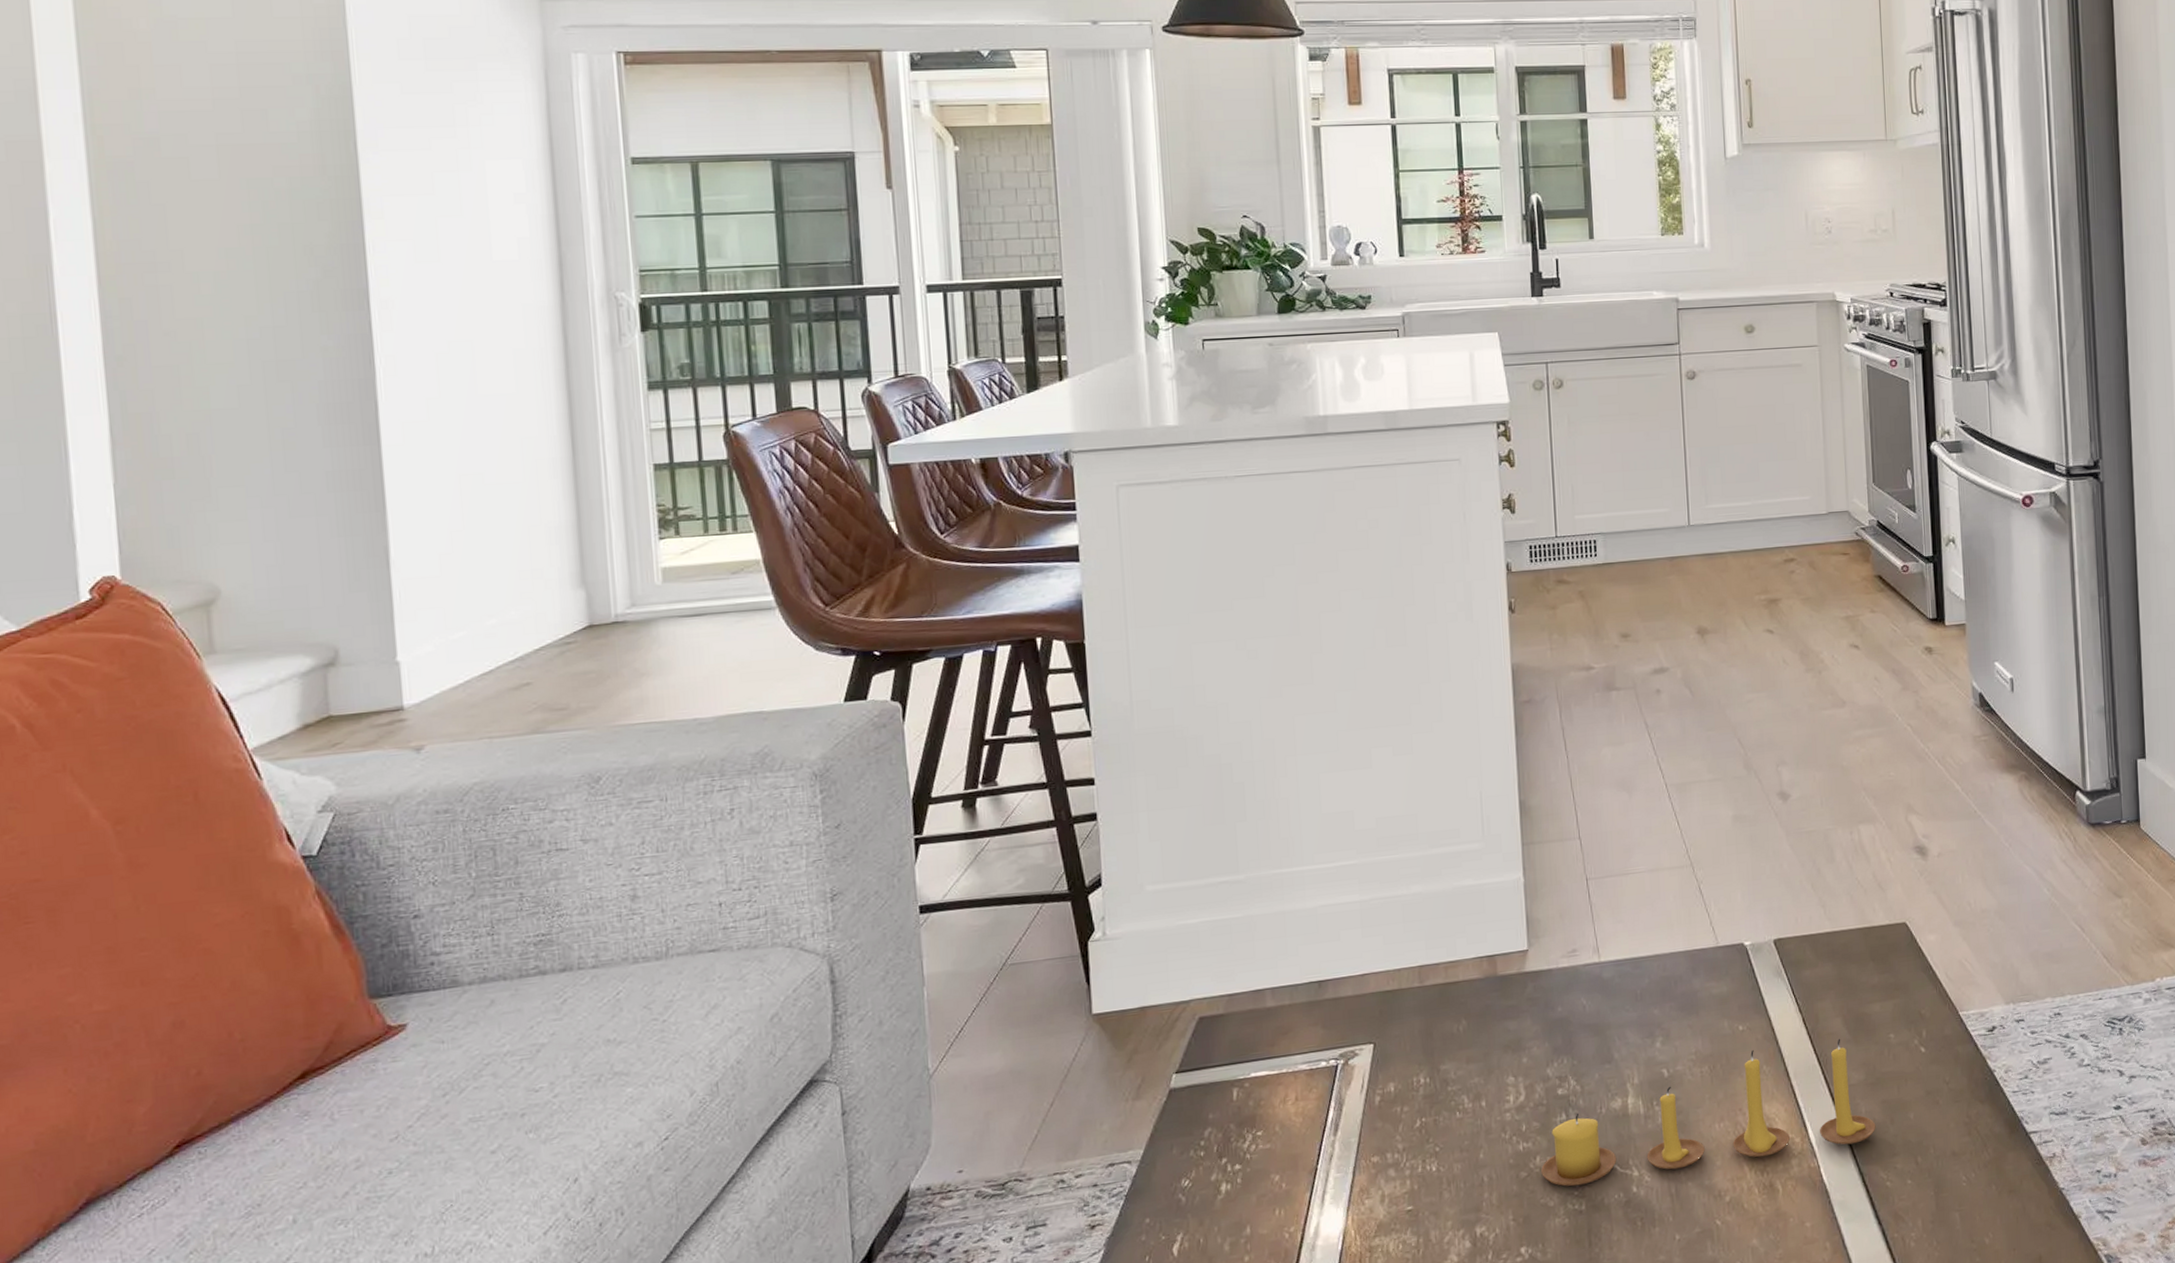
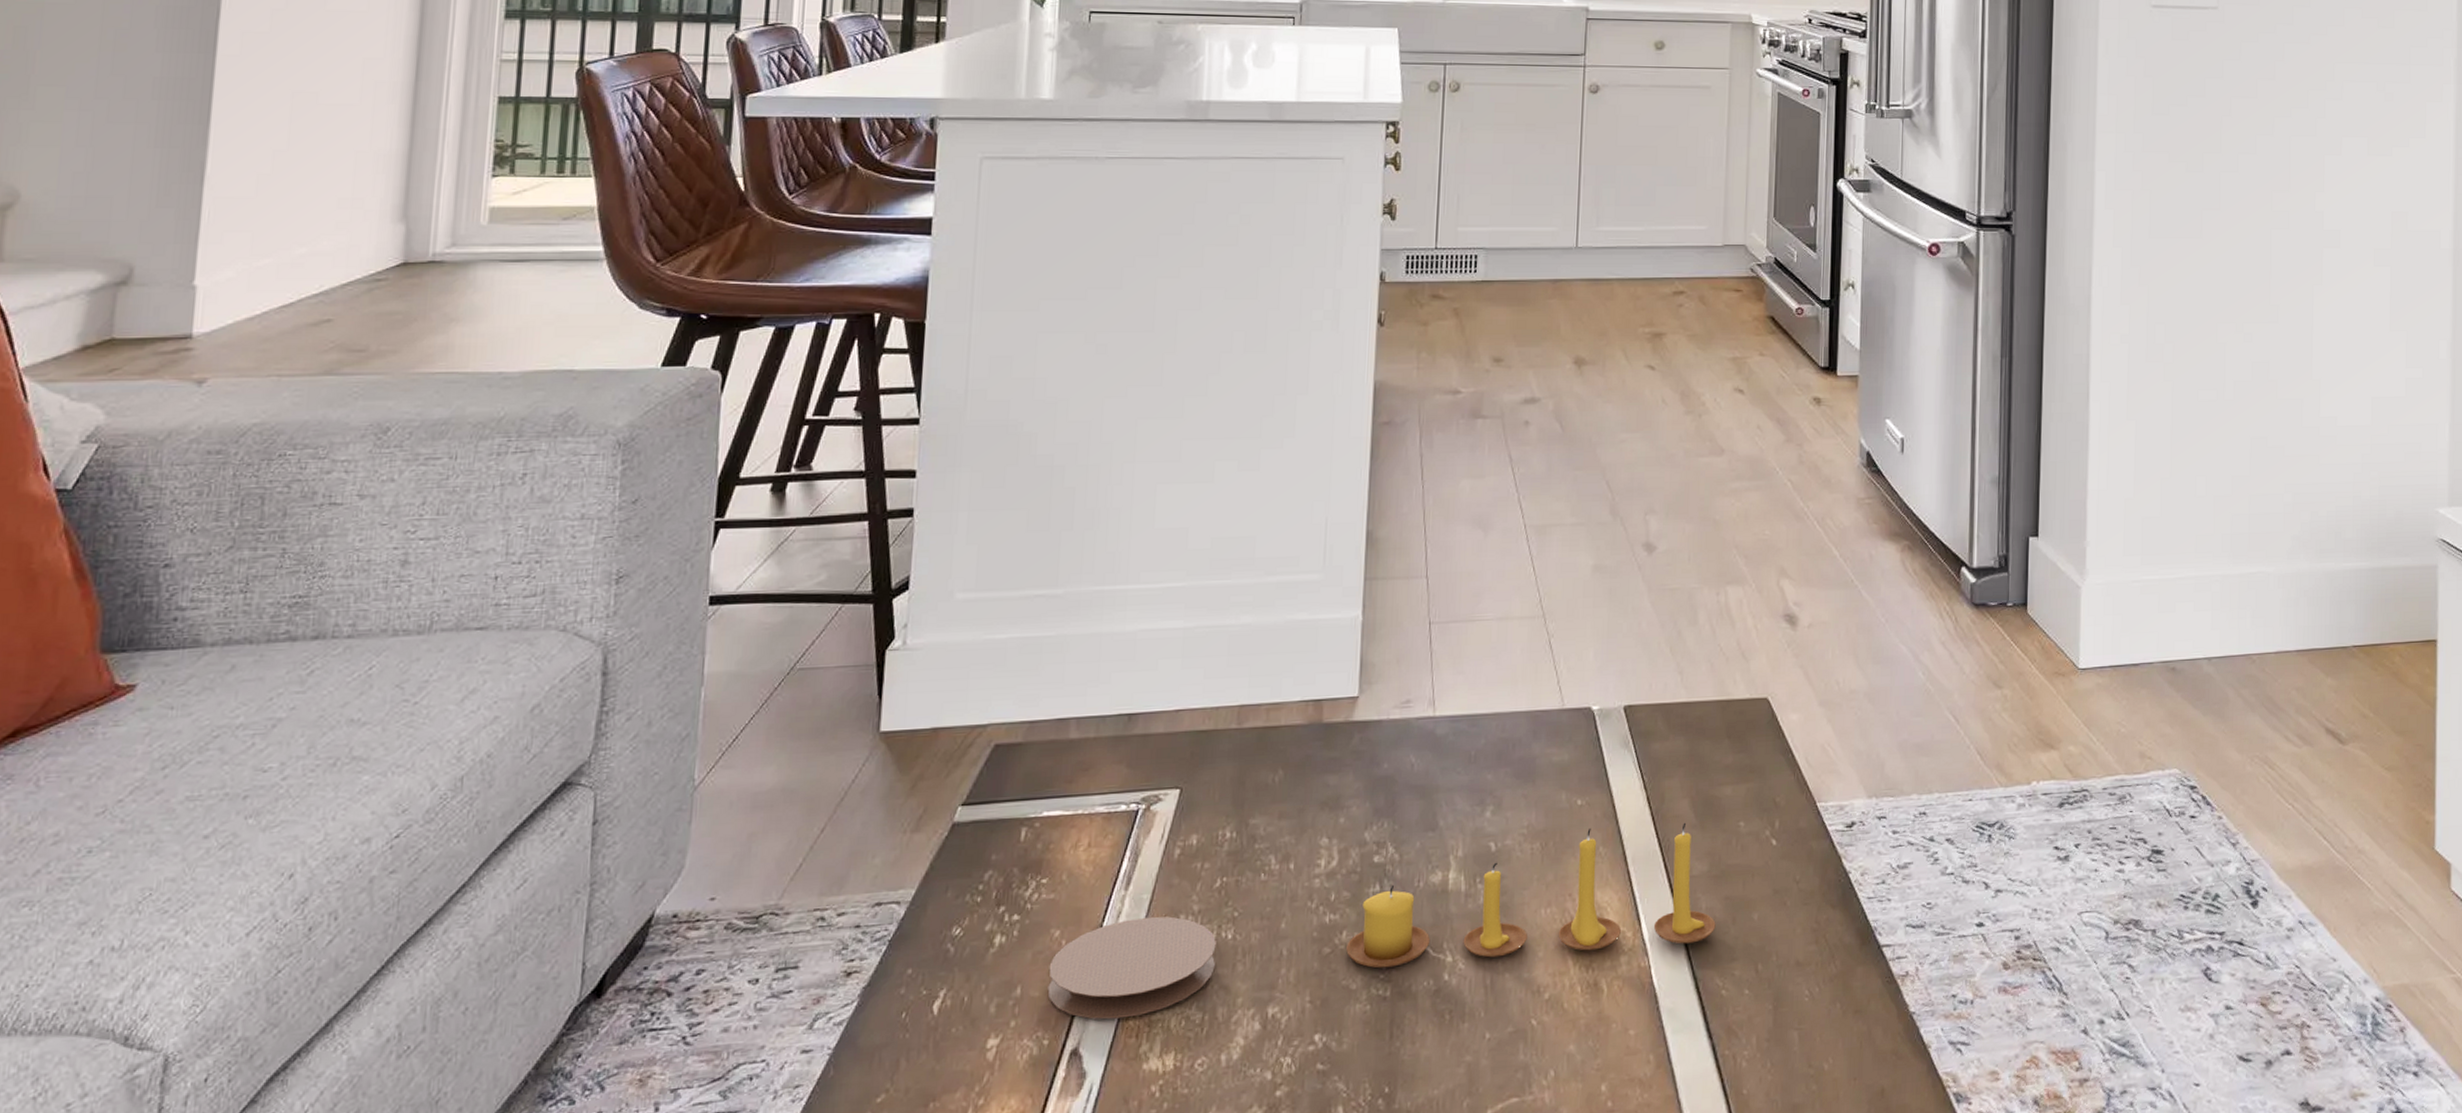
coaster: none [1273,1155,1424,1250] -> present [1047,916,1216,1019]

